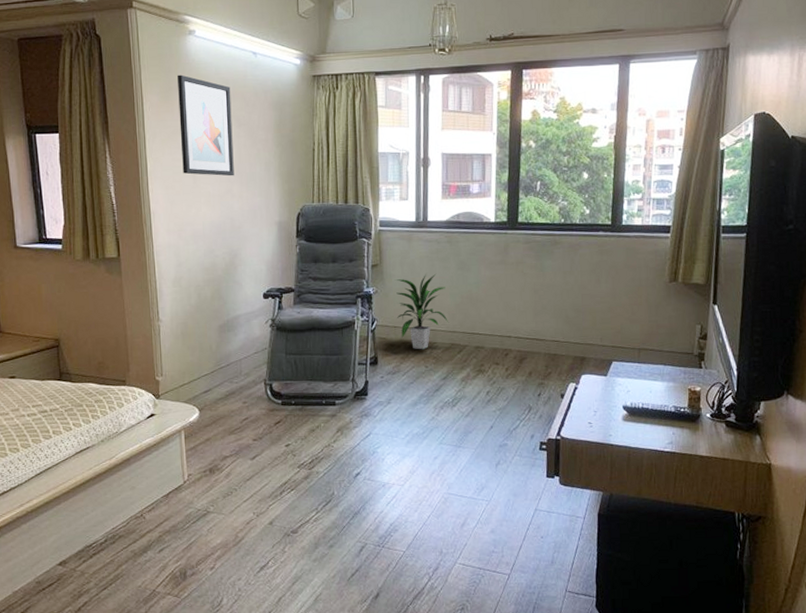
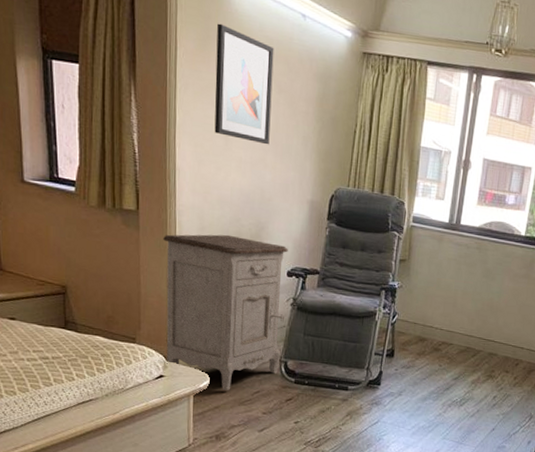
nightstand: none [144,267,265,422] -> present [163,234,288,391]
indoor plant: present [395,273,449,350] -> none [418,276,469,349]

